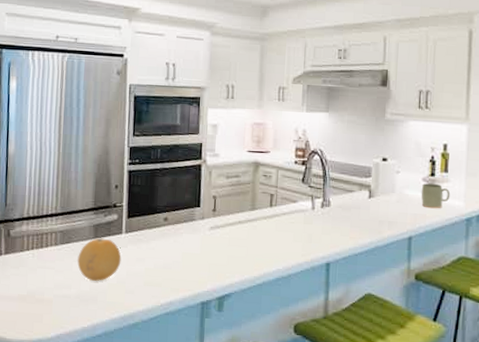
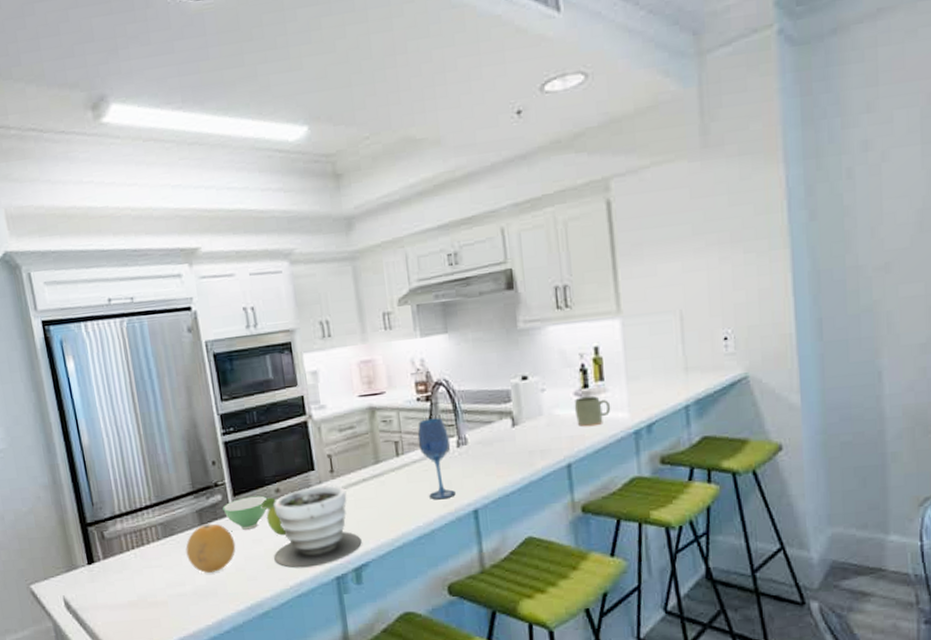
bowl: none [116,220,156,249] -> present [223,495,268,530]
fruit: none [149,224,168,259] -> present [261,496,286,536]
planter: none [152,220,229,289] -> present [274,485,362,567]
wineglass: none [289,180,316,250] -> present [417,418,456,500]

